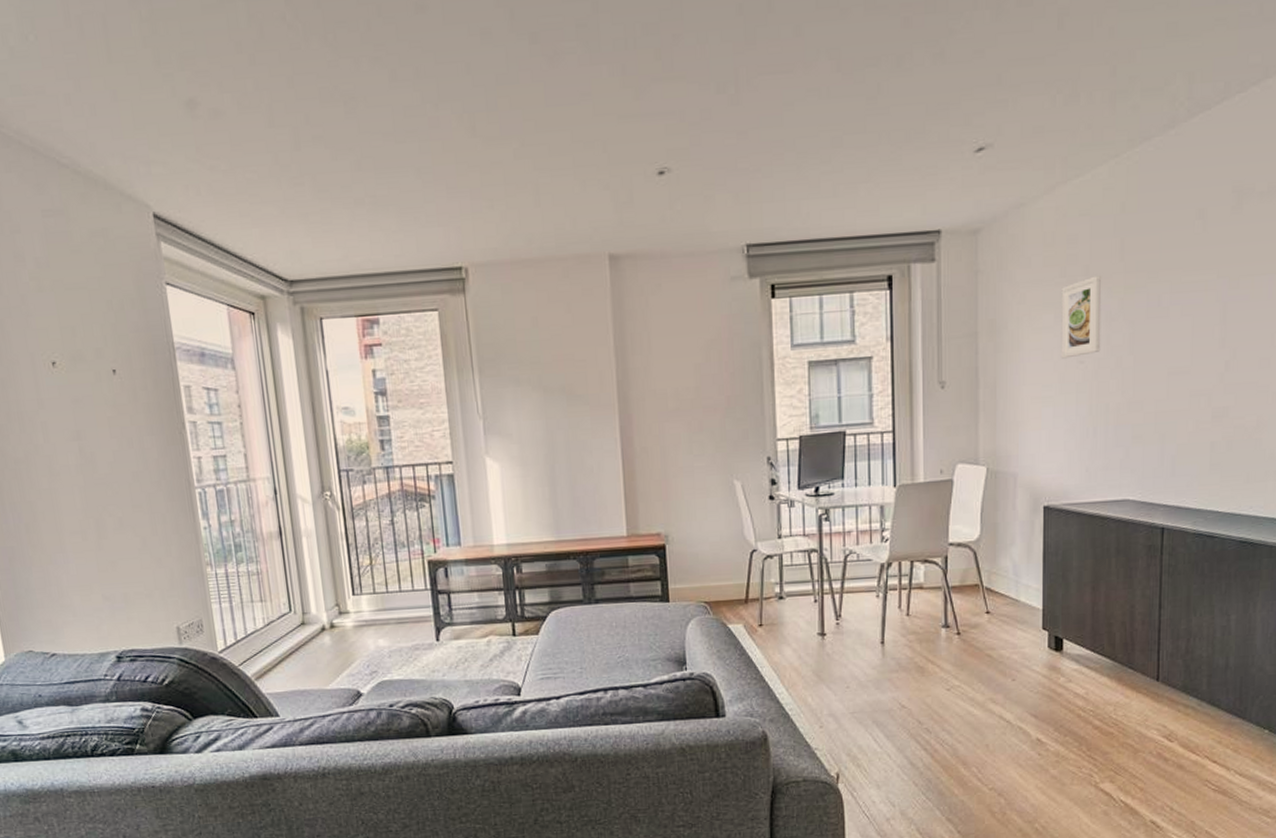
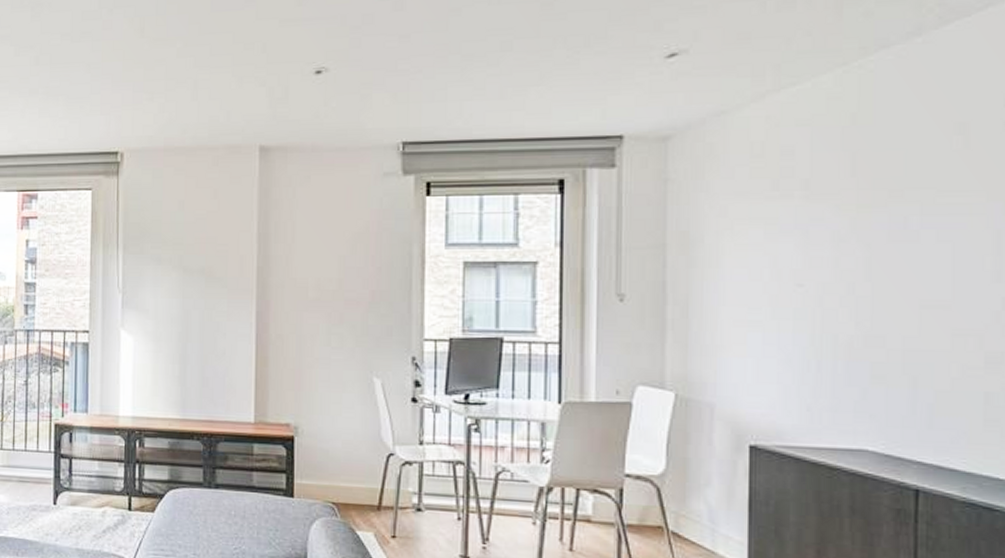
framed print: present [1061,275,1102,359] -> none [772,191,827,280]

